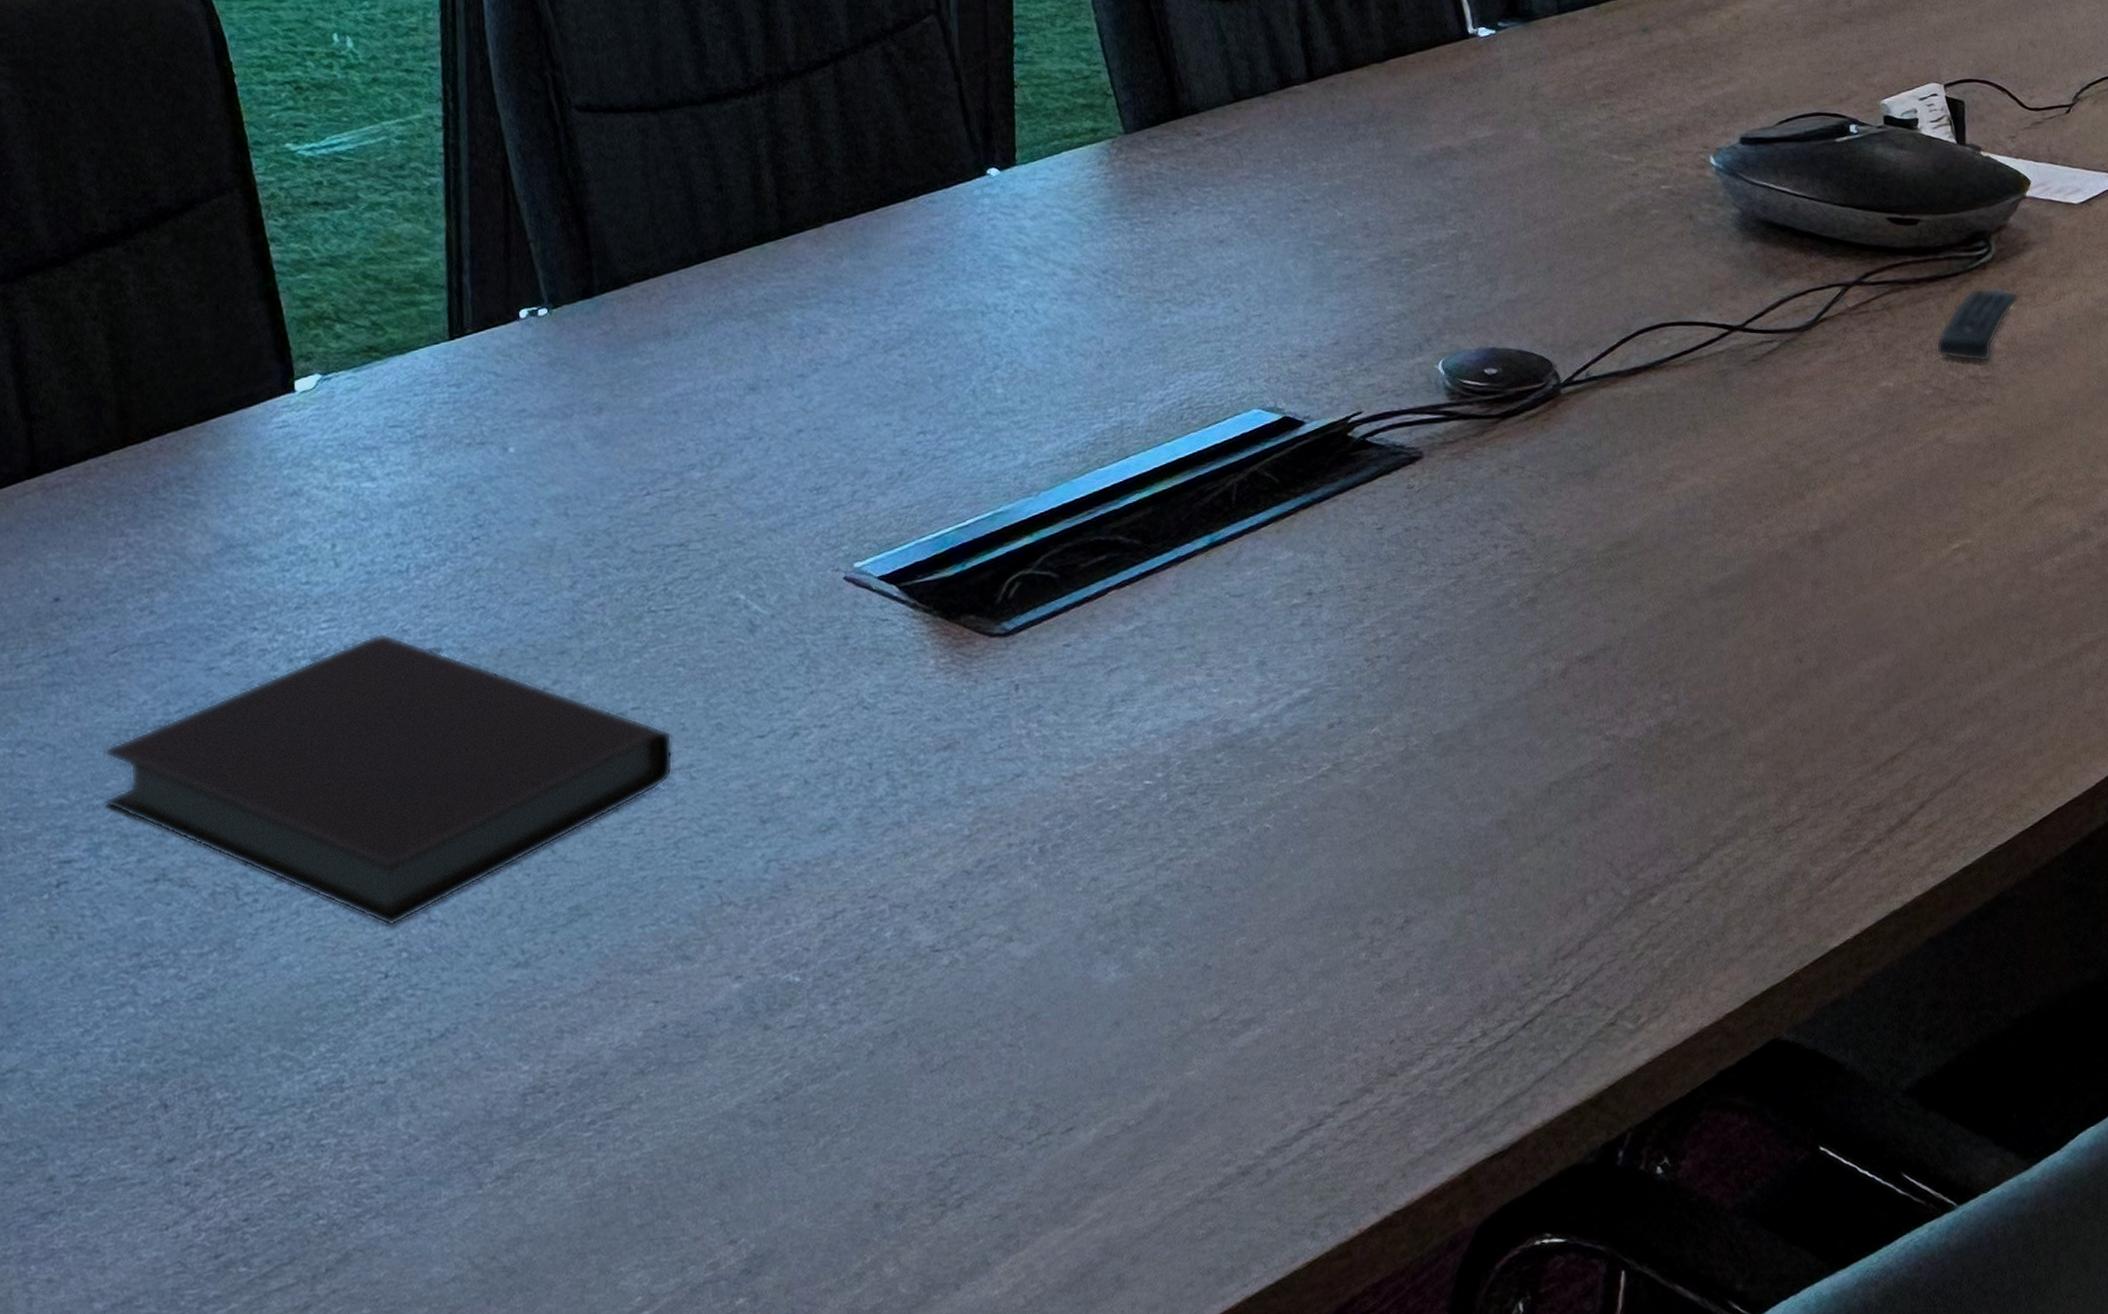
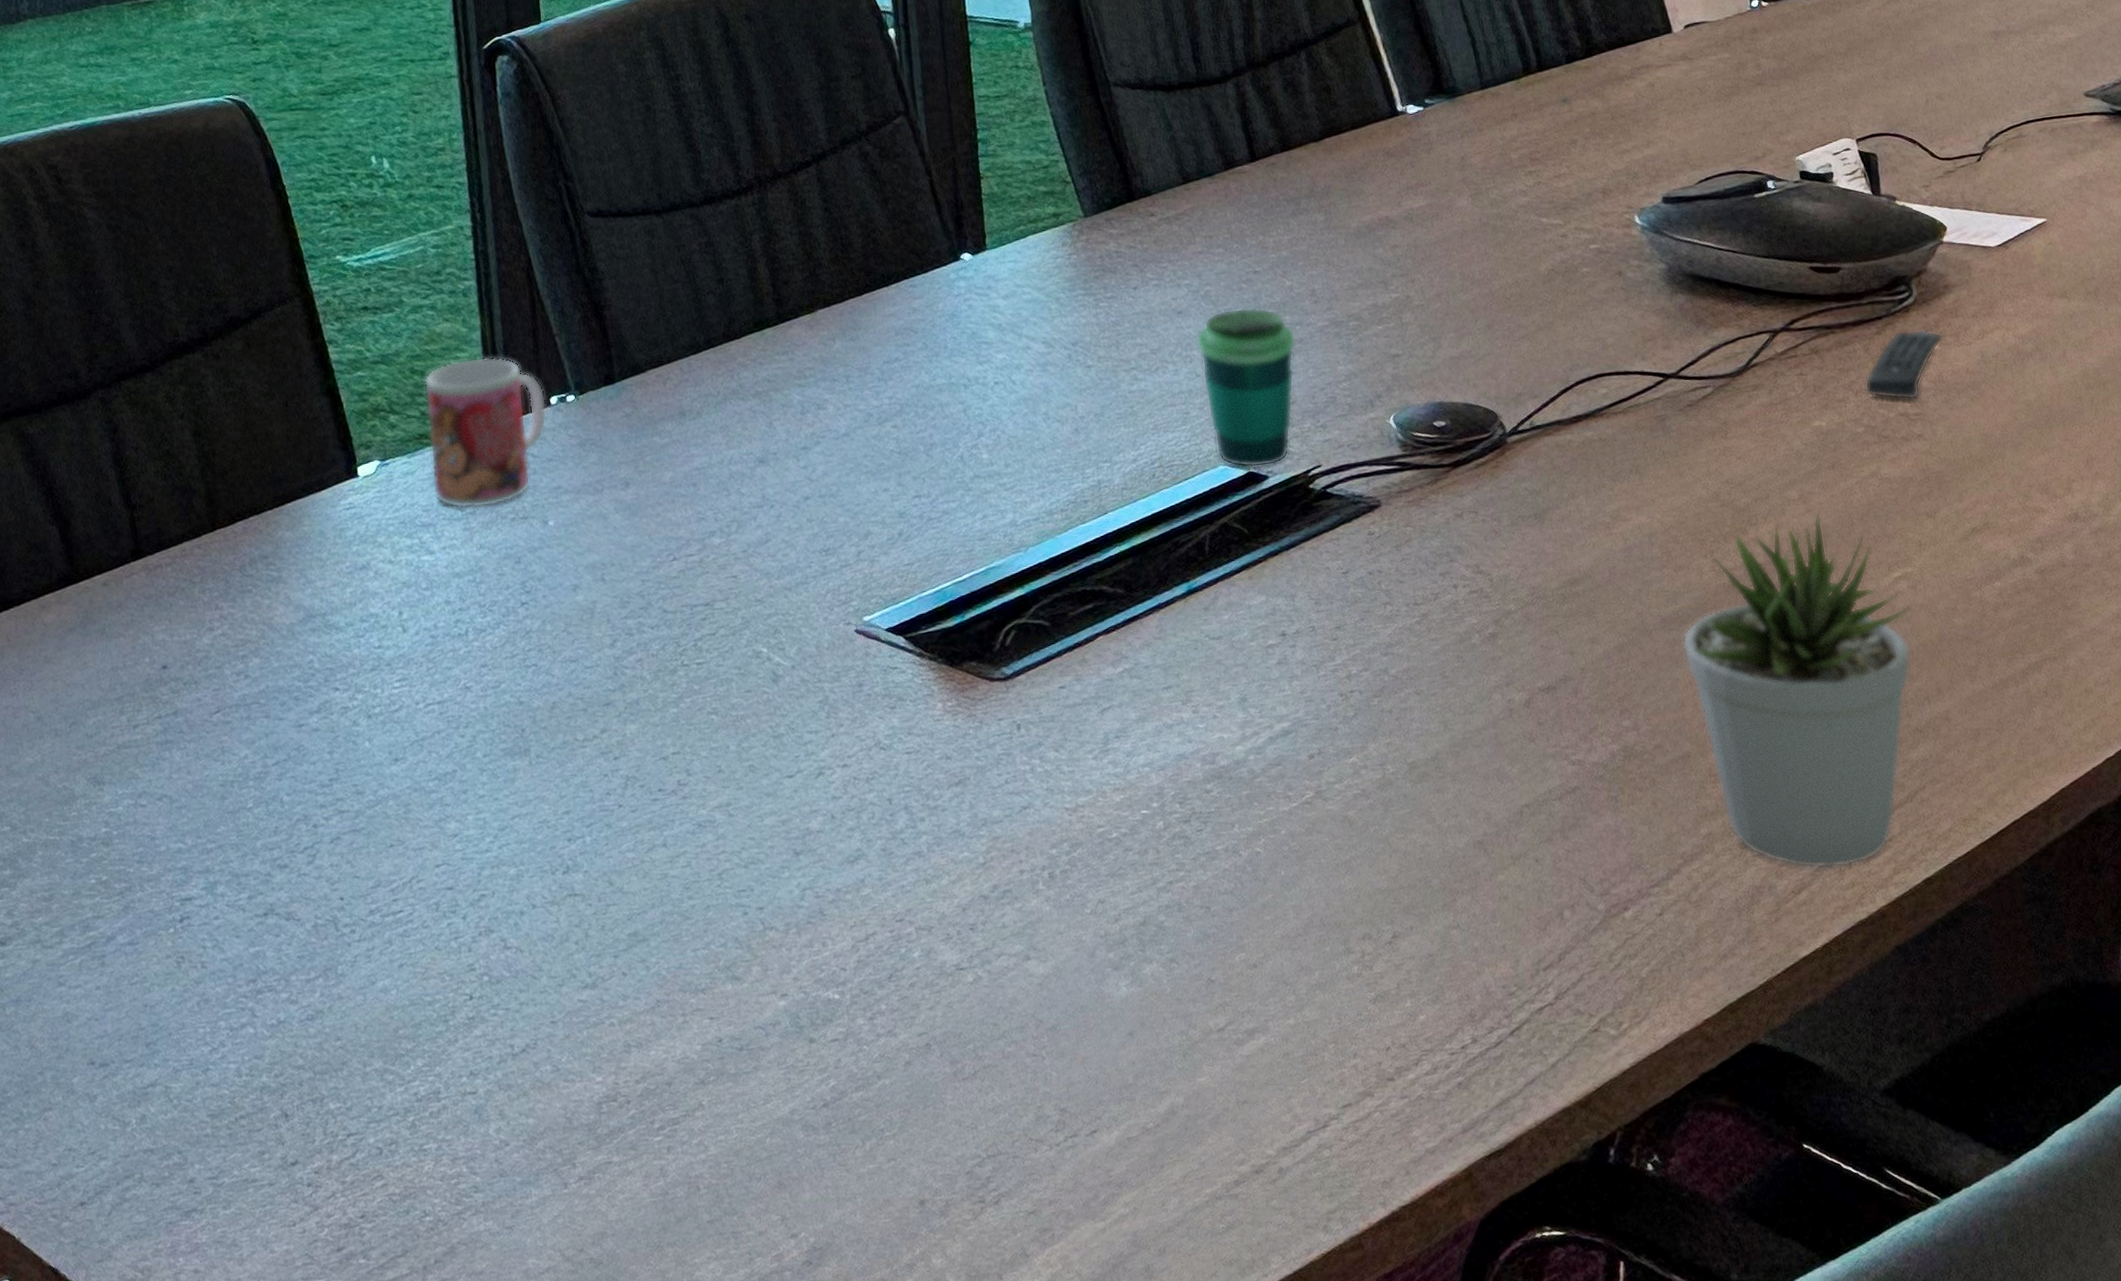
notebook: present [104,633,673,927] -> none [213,690,713,954]
mug: none [377,262,515,432] -> present [424,356,547,509]
cup: none [1237,238,1344,413] -> present [1196,307,1297,468]
potted plant: none [1729,480,1967,856] -> present [1682,514,1911,869]

